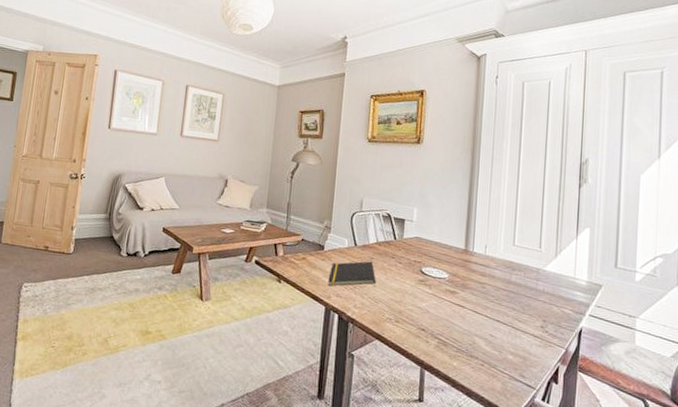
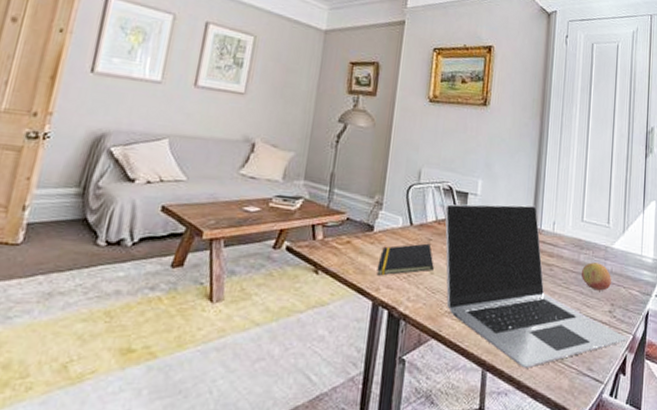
laptop: none [384,228,560,370] -> present [445,204,627,368]
fruit: none [512,282,543,309] -> present [581,262,611,291]

